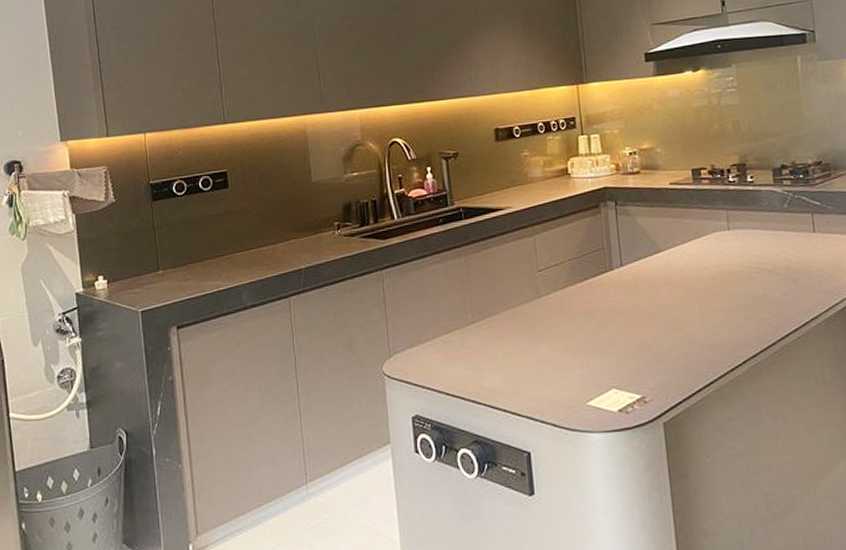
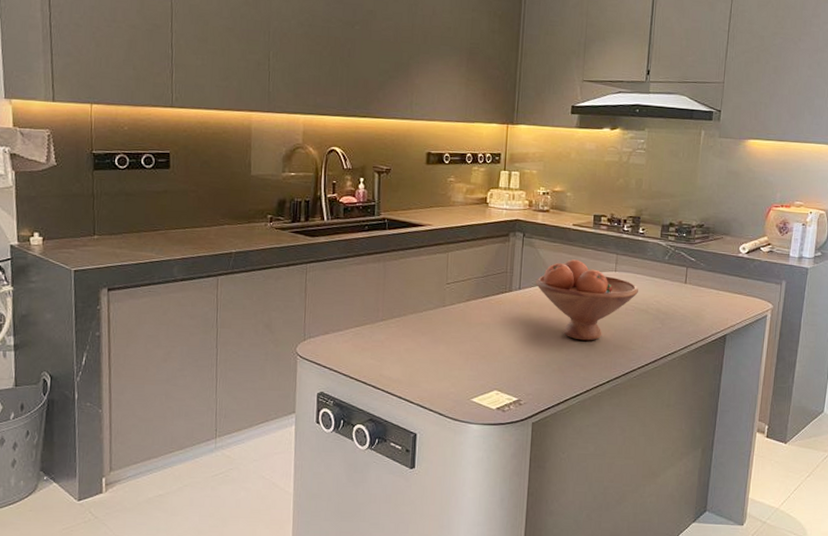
fruit bowl: none [638,222,760,317] -> present [535,259,638,341]

